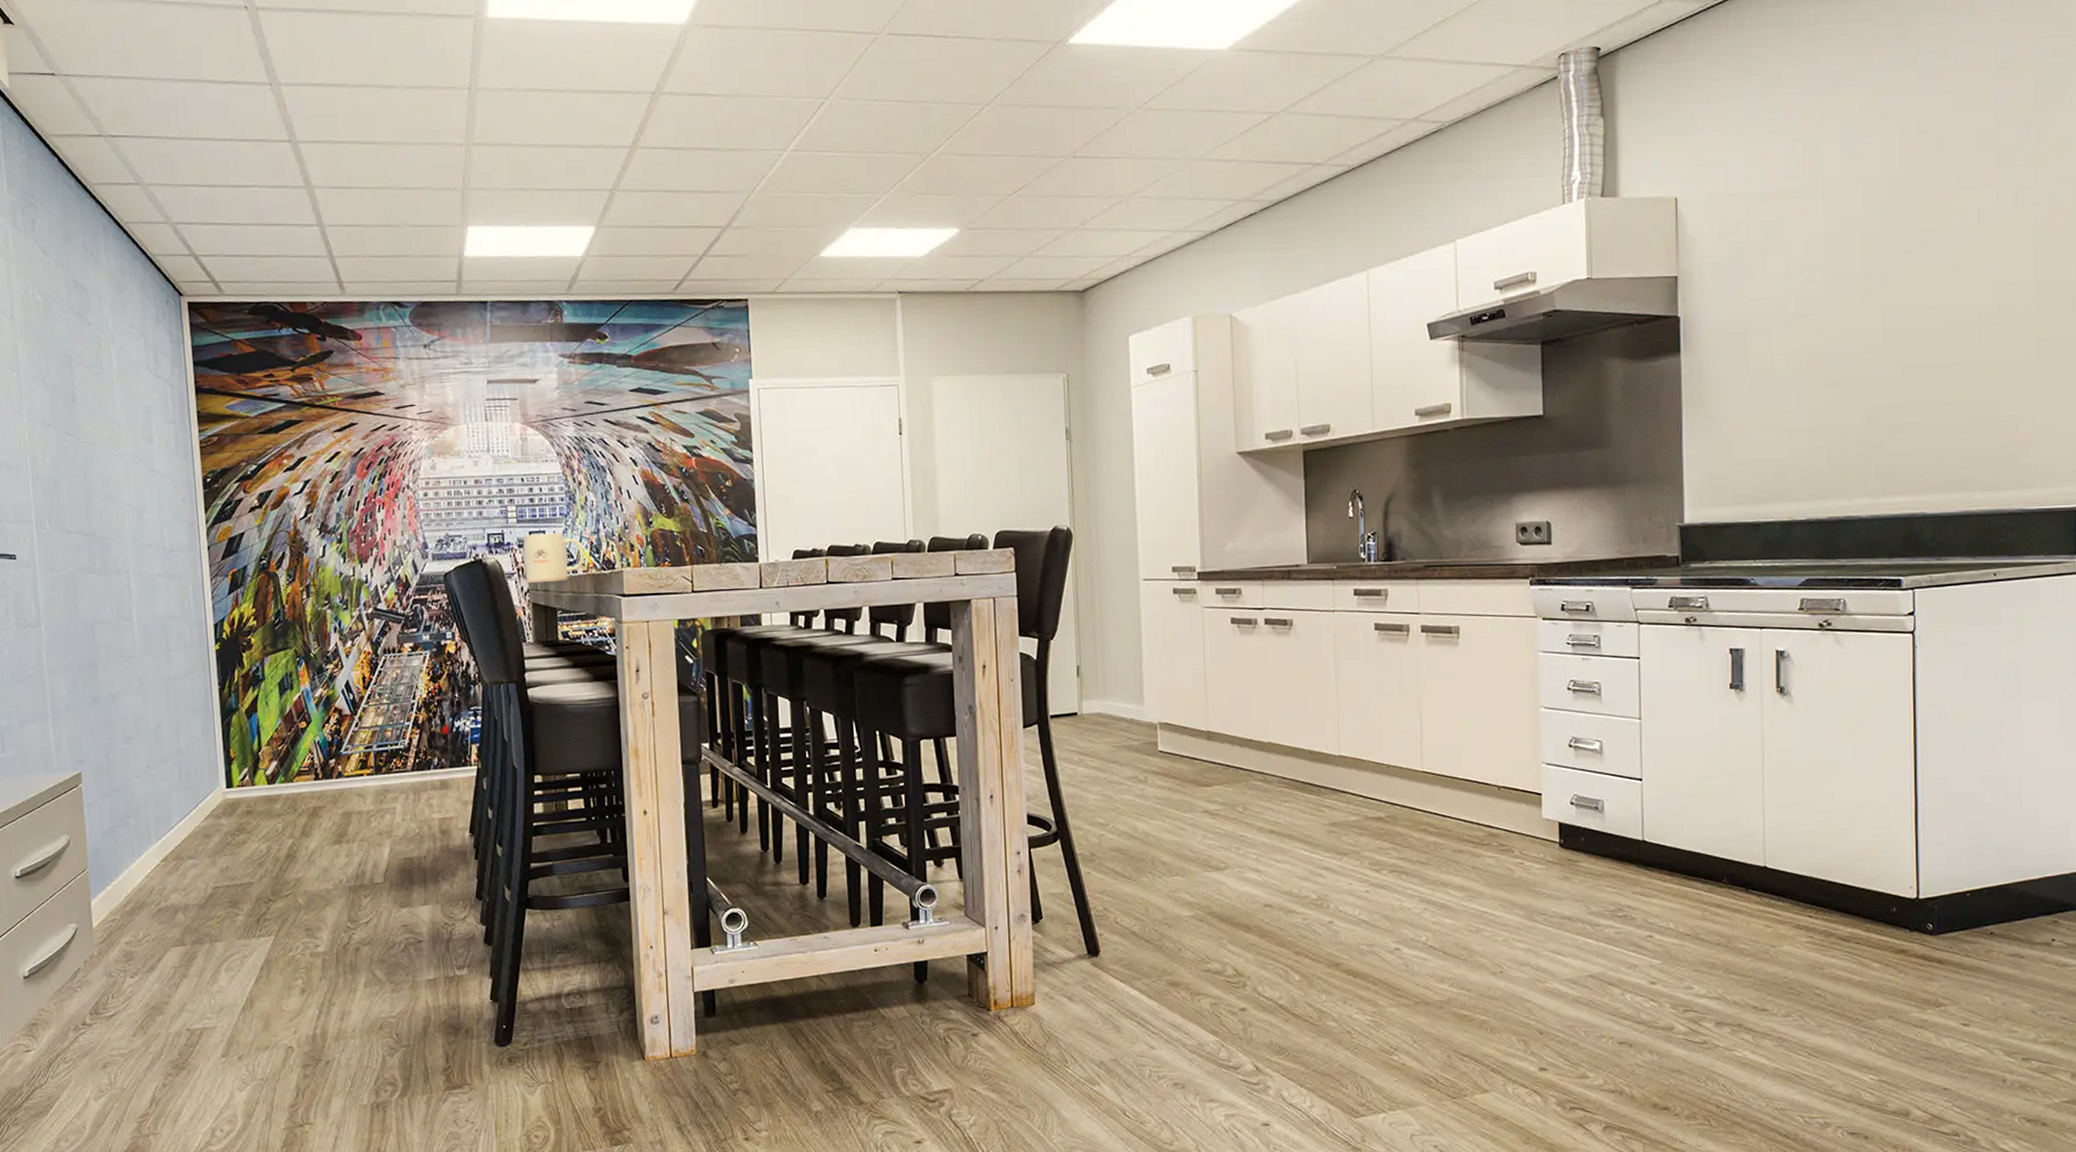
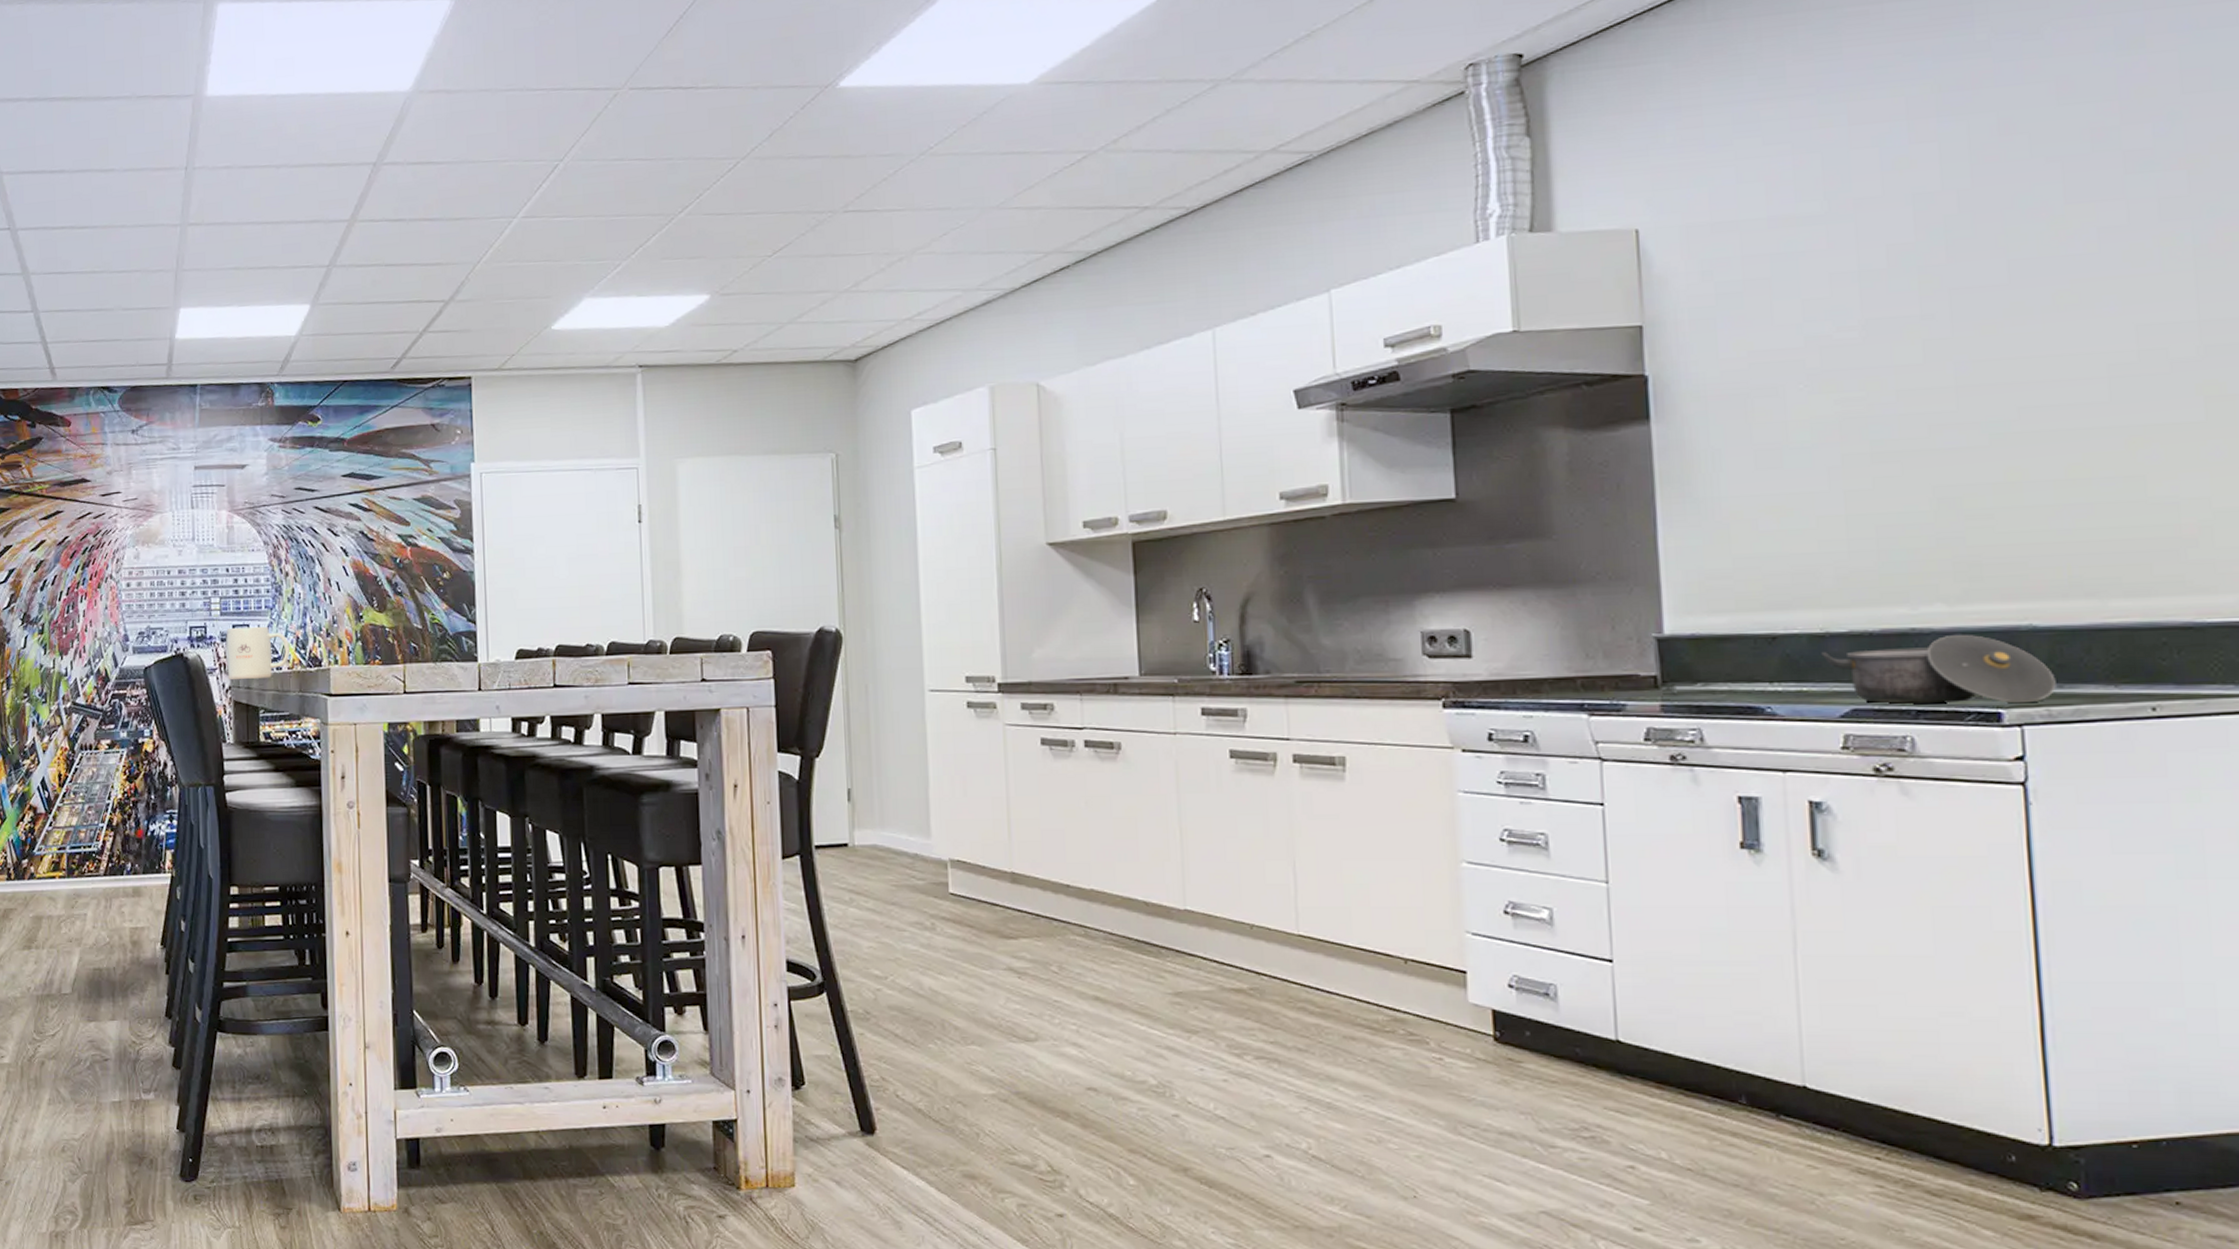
cooking pot: none [1788,520,1936,575] -> present [1821,634,2056,704]

